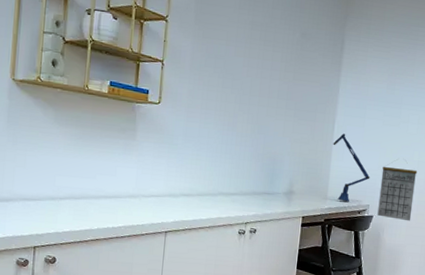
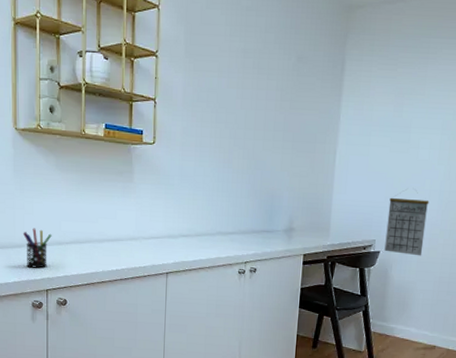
pen holder: none [12,181,45,224] -> present [23,228,52,268]
desk lamp: present [333,133,370,203] -> none [334,164,376,238]

